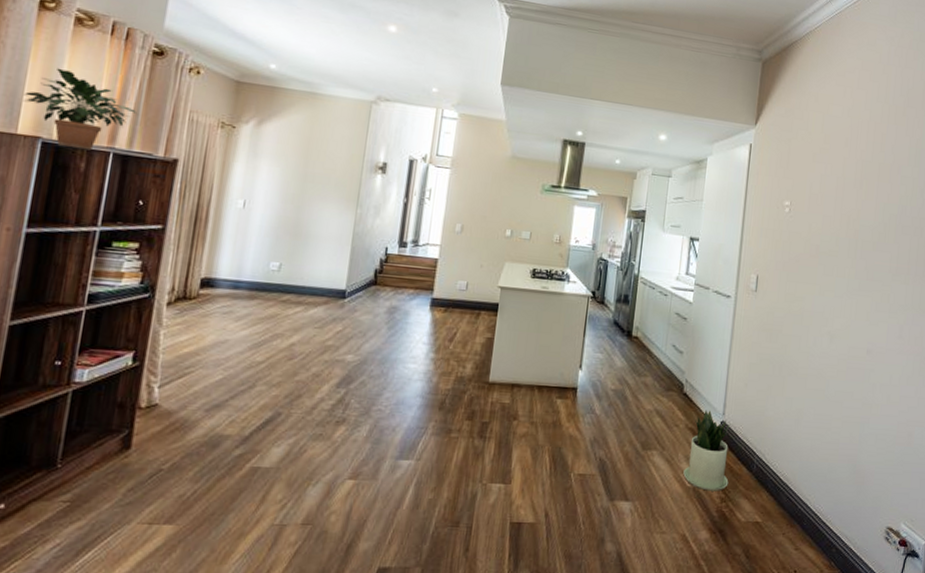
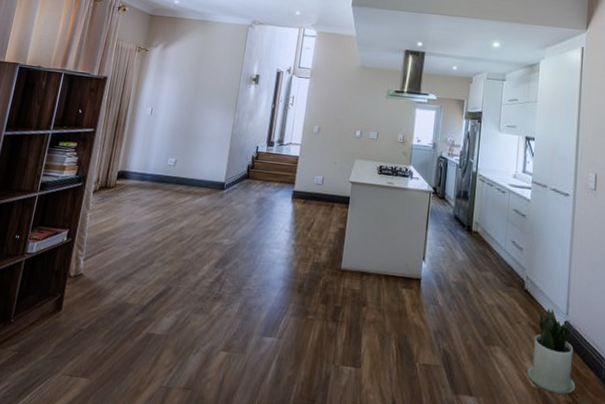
potted plant: present [23,67,137,151] -> none [10,12,82,72]

